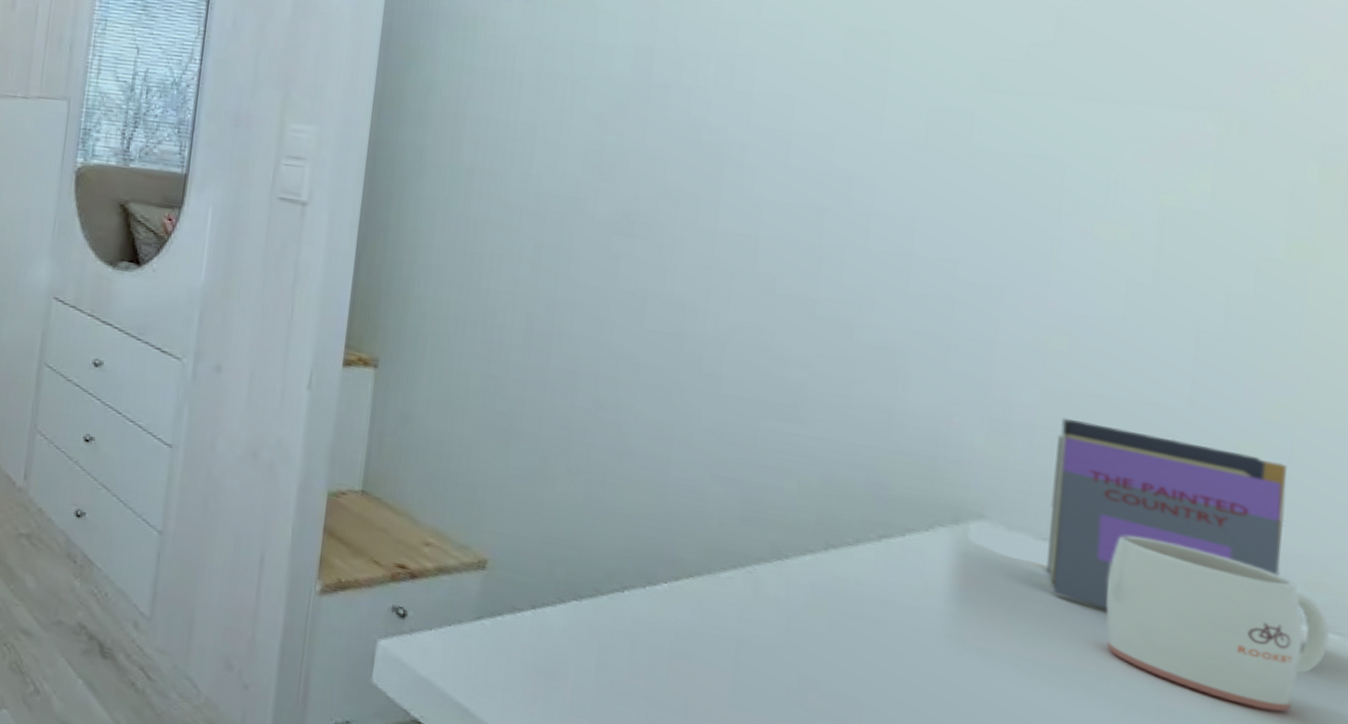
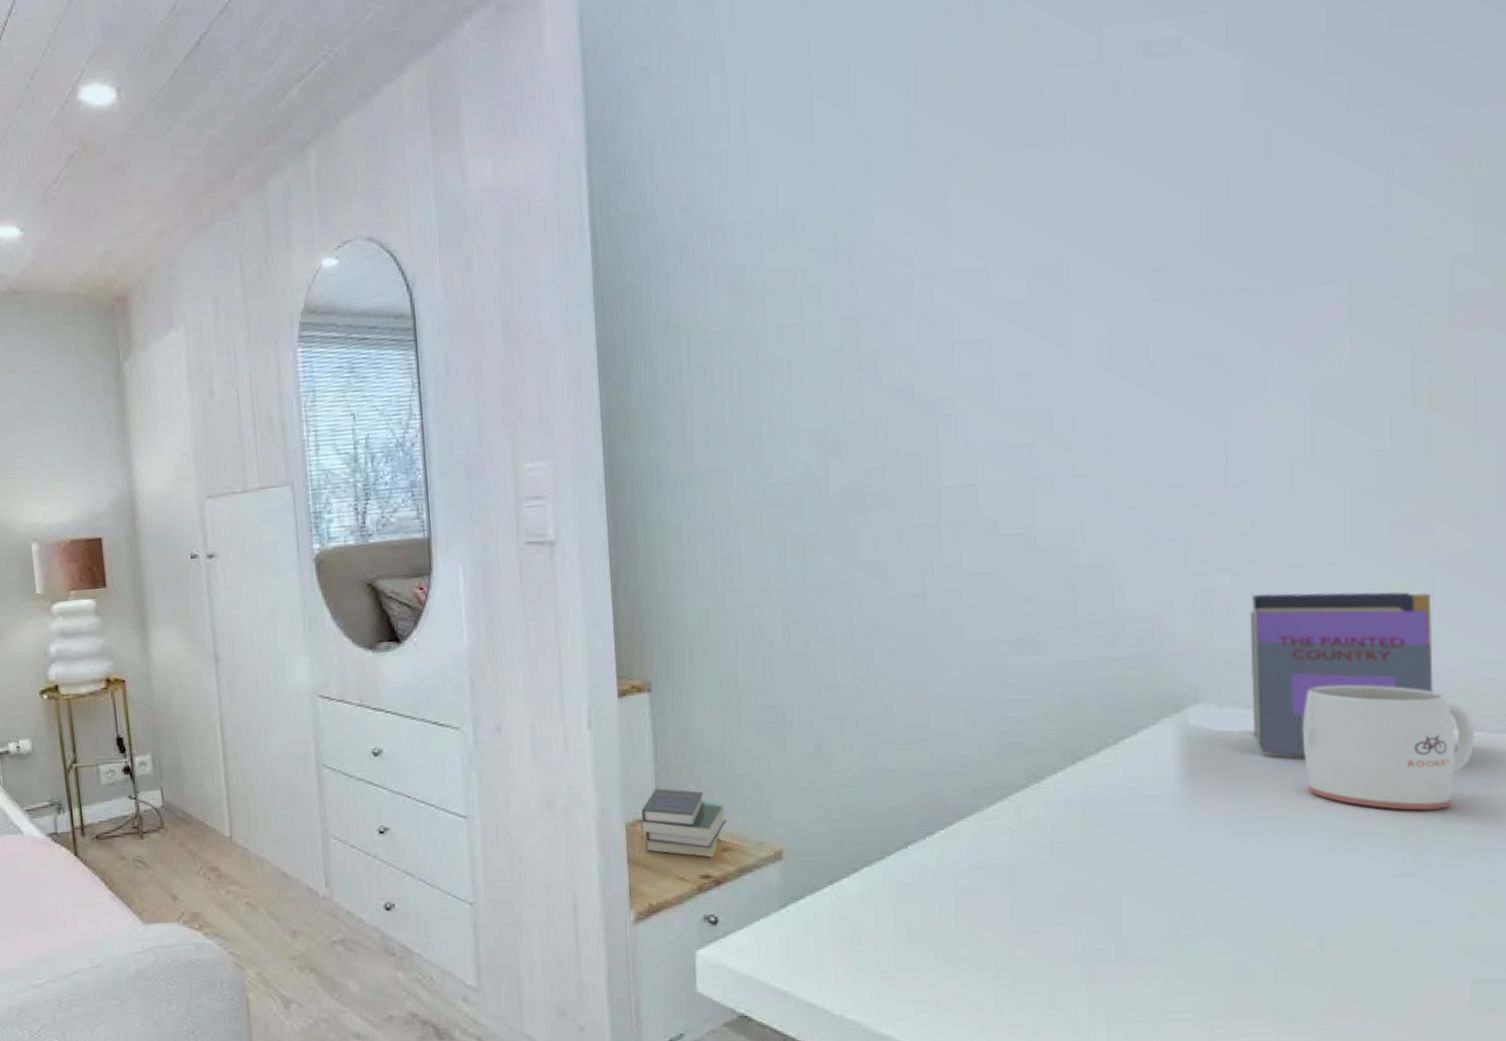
books: none [343,464,434,549] -> present [641,788,727,858]

